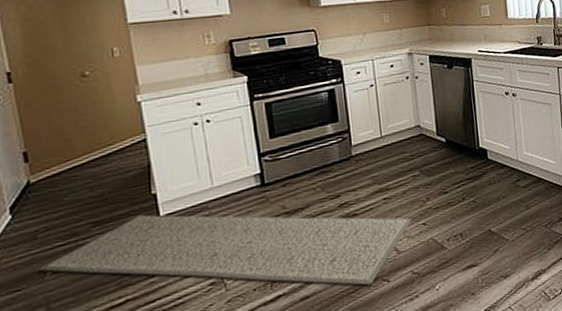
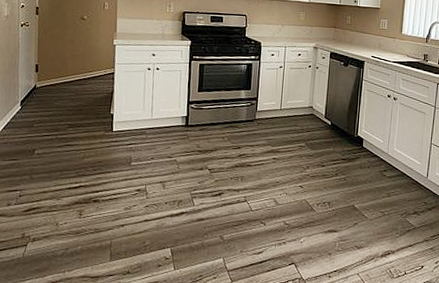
rug: present [38,214,412,286] -> none [30,126,292,224]

